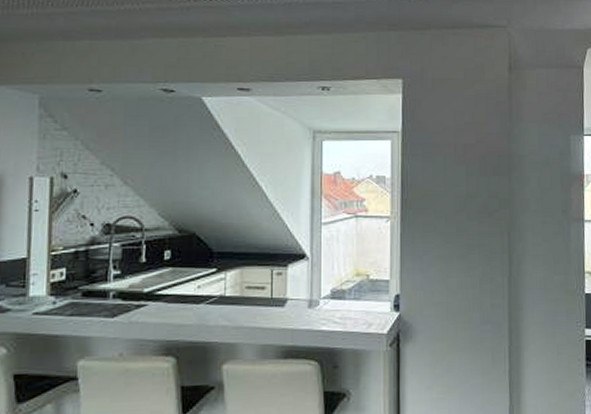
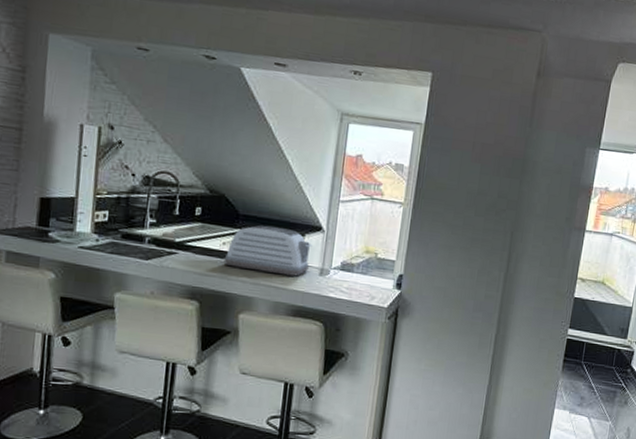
toaster: none [200,261,297,314] -> present [223,225,313,277]

